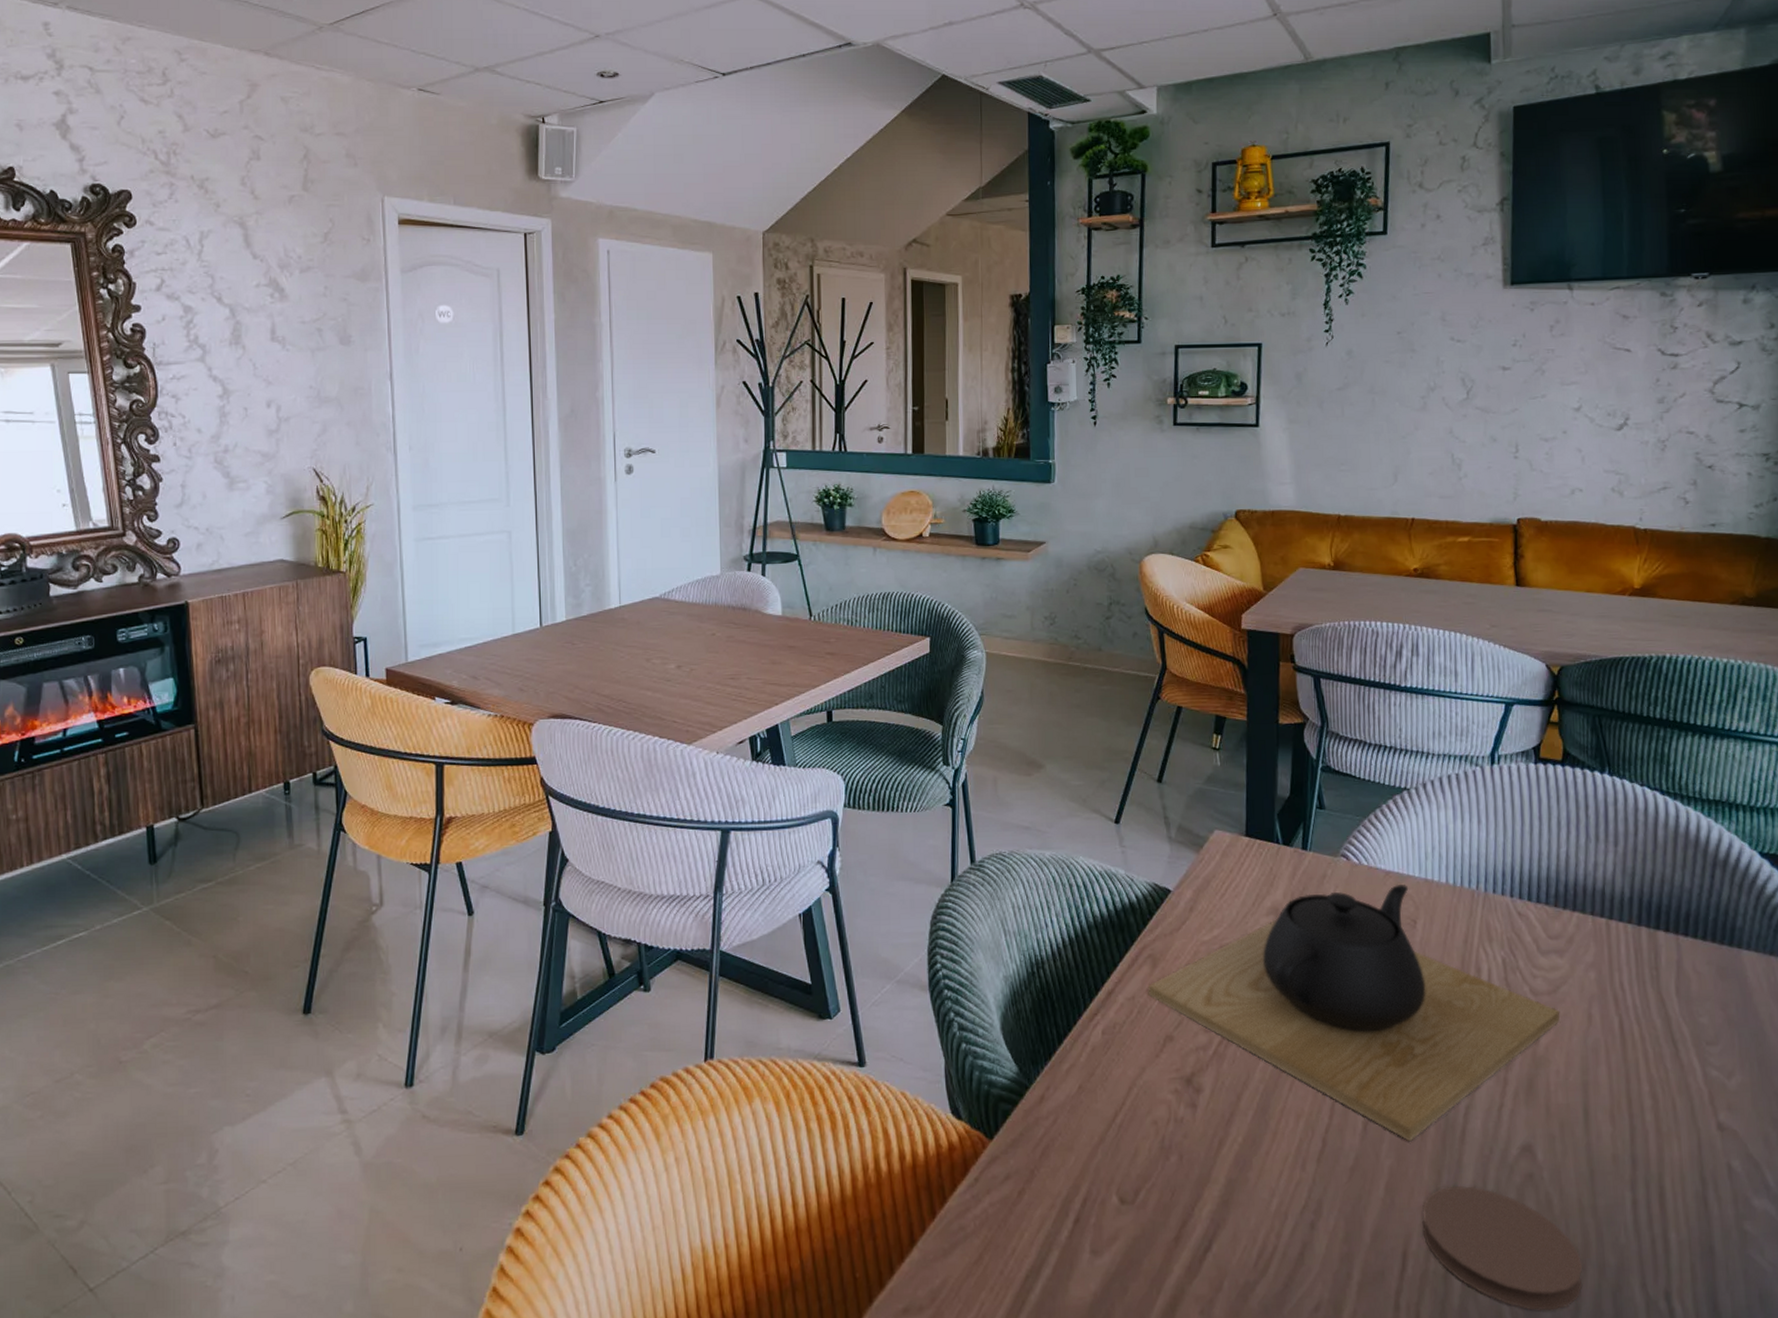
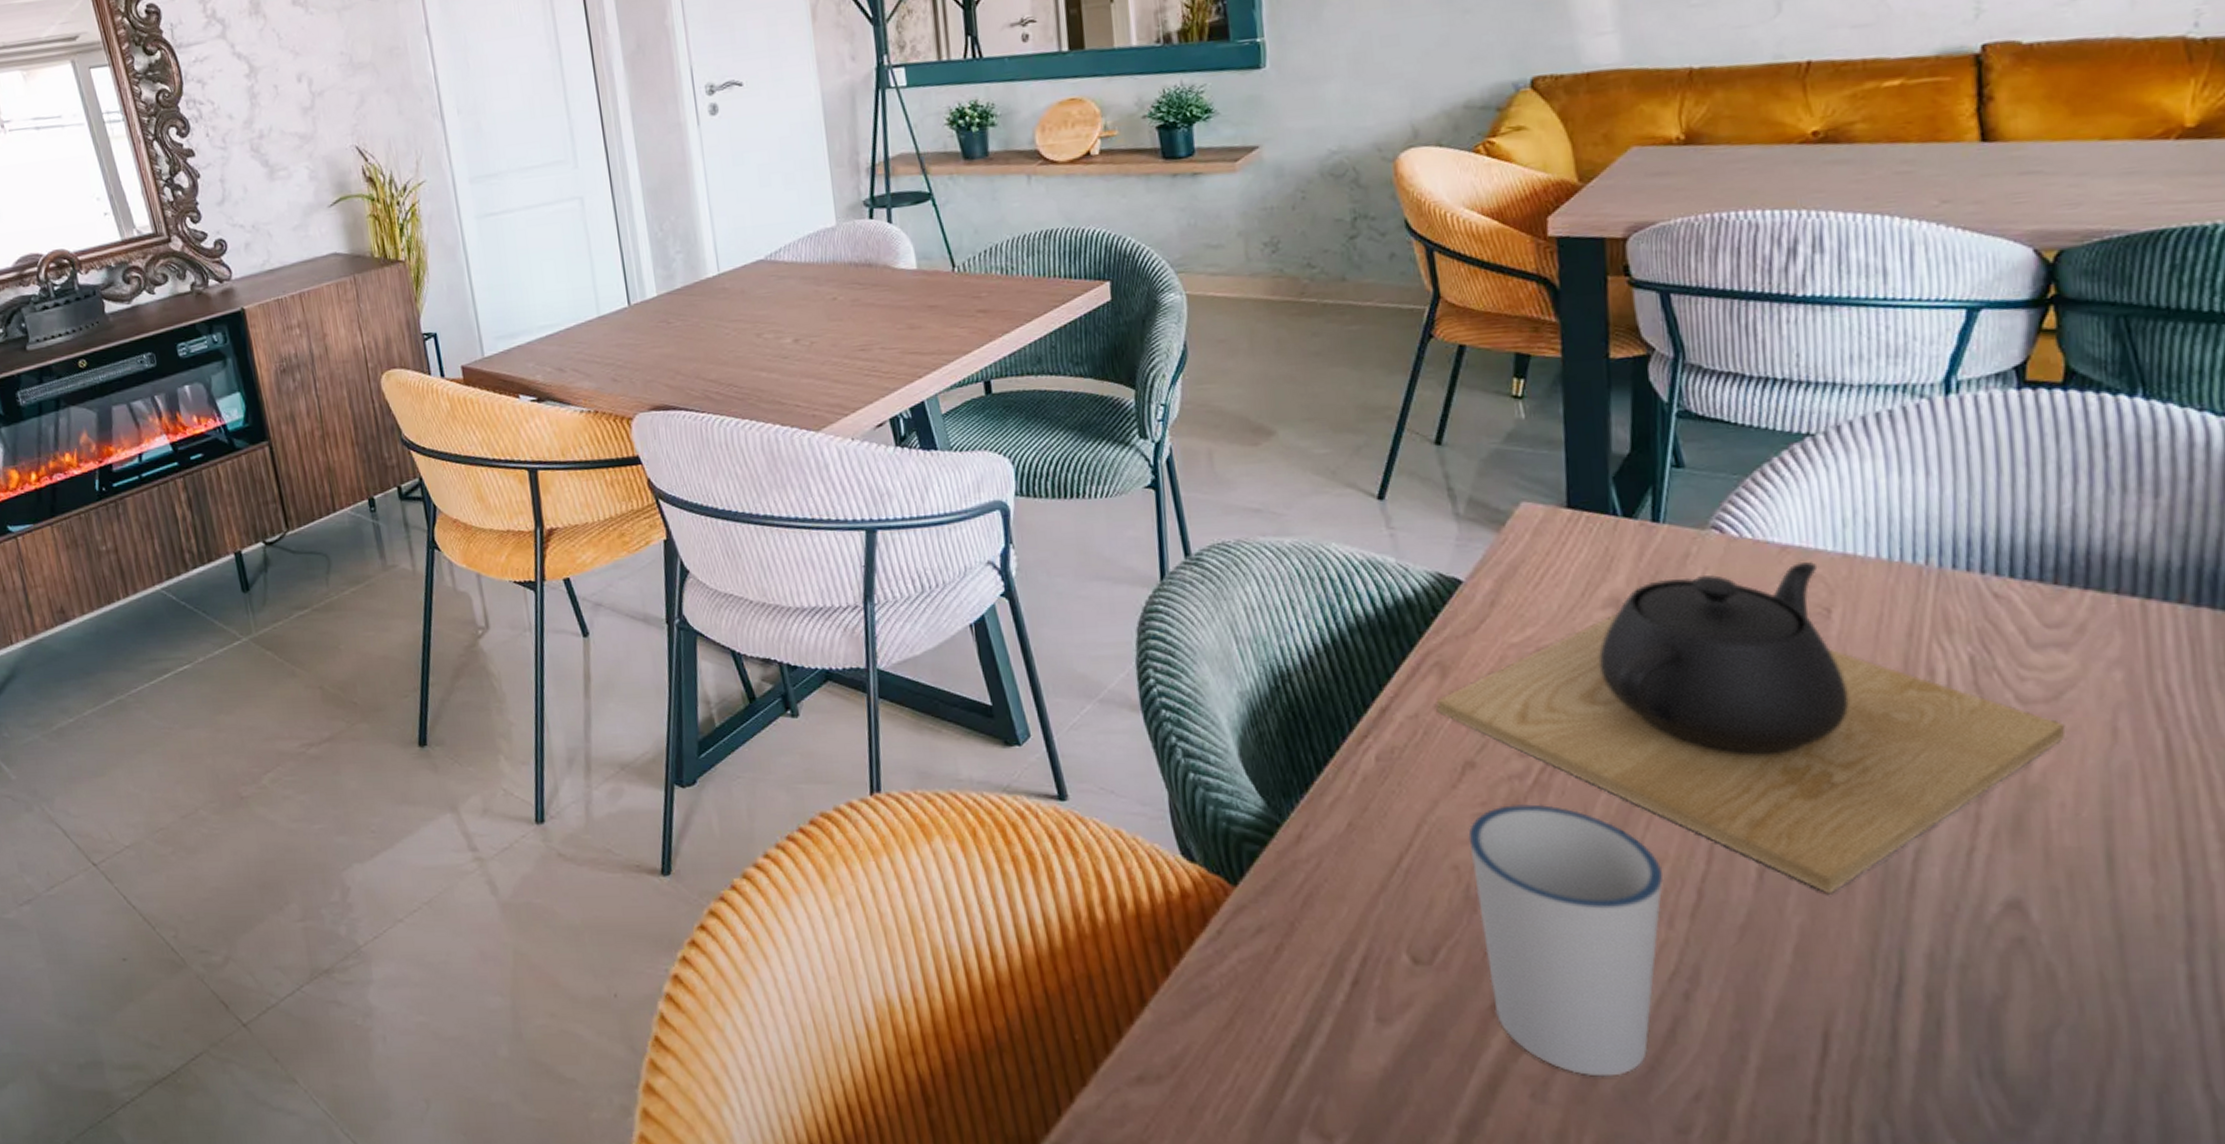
cup: none [1165,1070,1300,1294] -> present [1468,804,1664,1077]
coaster: present [1422,1185,1583,1311] -> none [1851,950,2108,1114]

